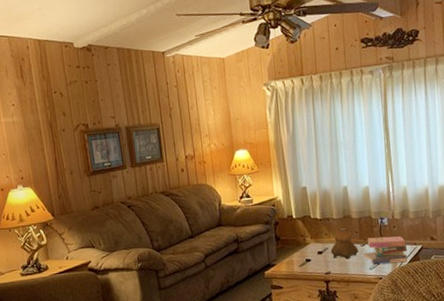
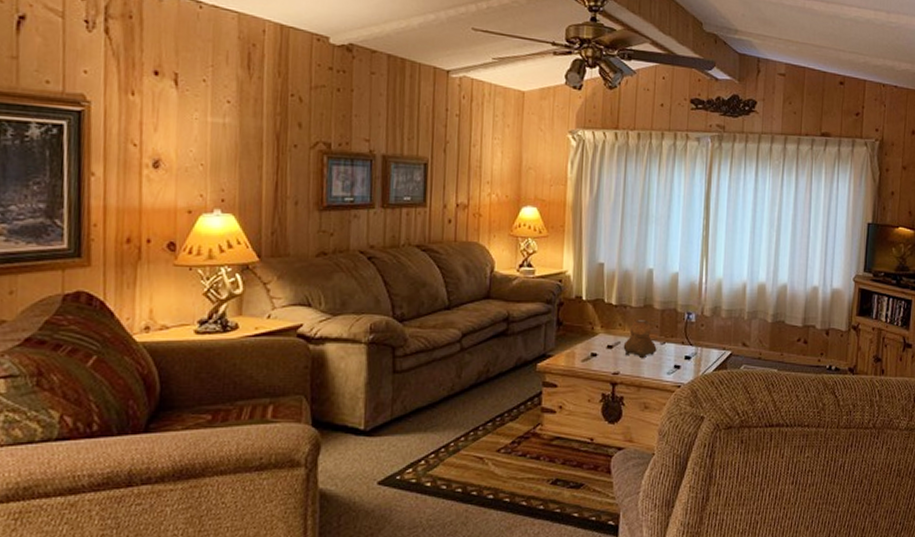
books: present [362,236,408,264] -> none [661,335,715,370]

